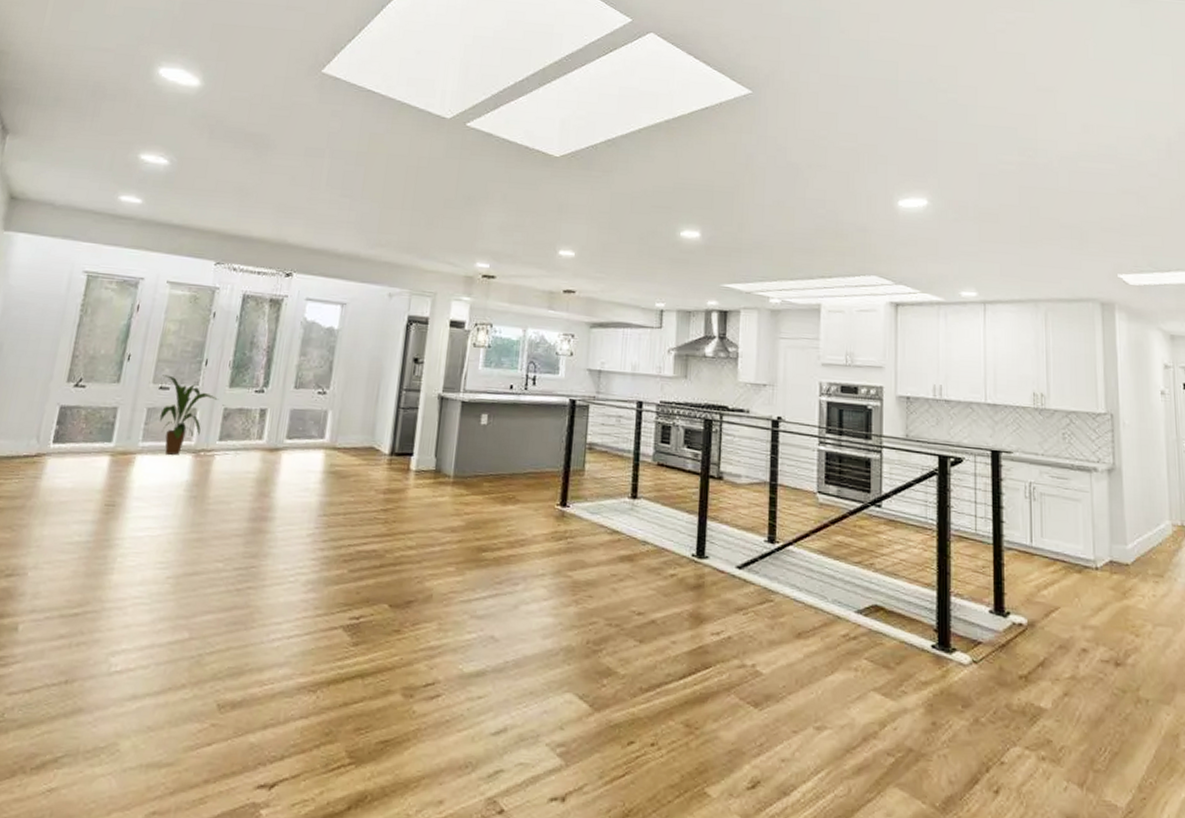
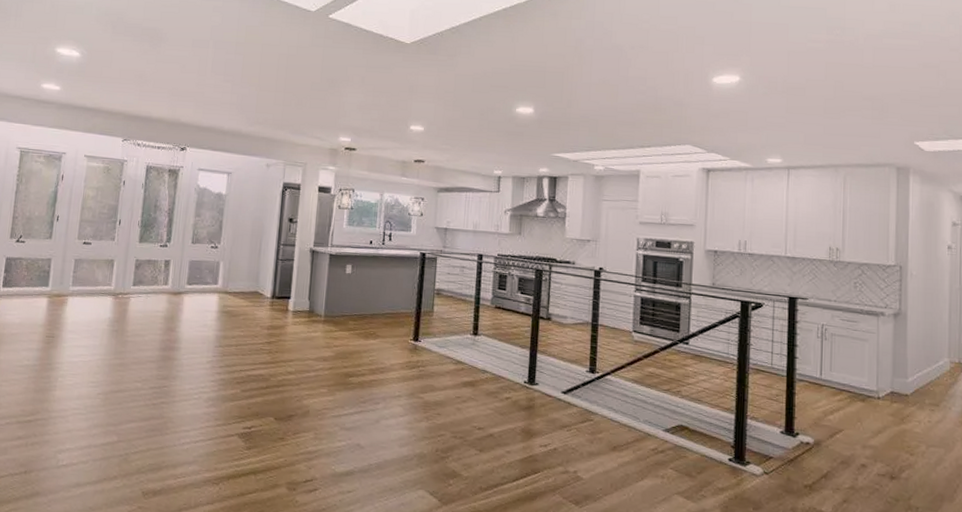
house plant: present [159,375,219,455] -> none [84,232,132,297]

